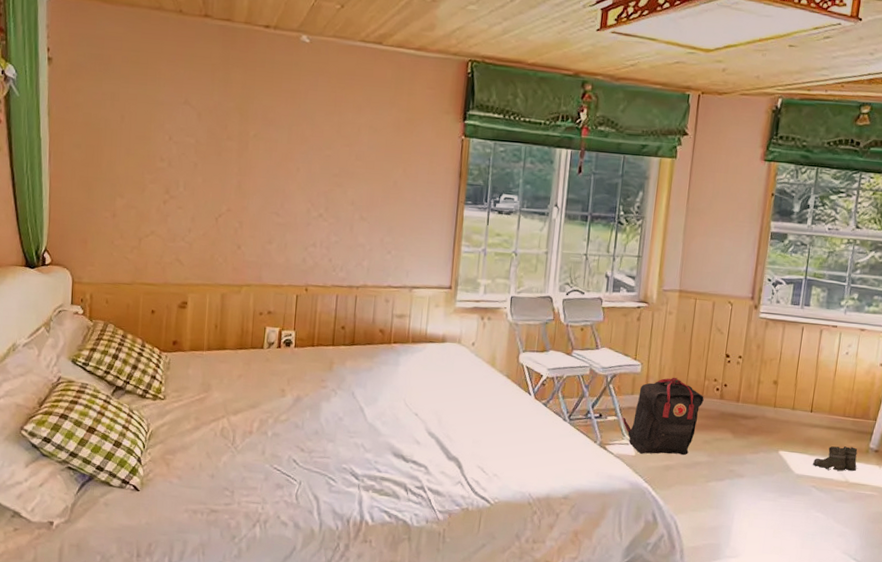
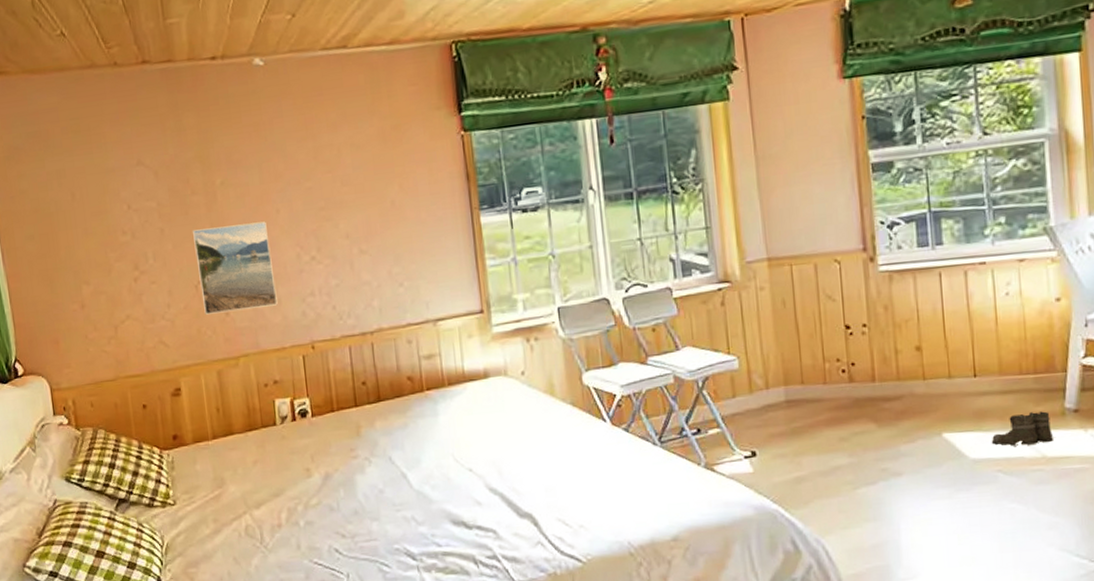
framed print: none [220,170,287,249] -> present [193,221,278,315]
backpack: present [622,377,704,456] -> none [728,366,828,469]

